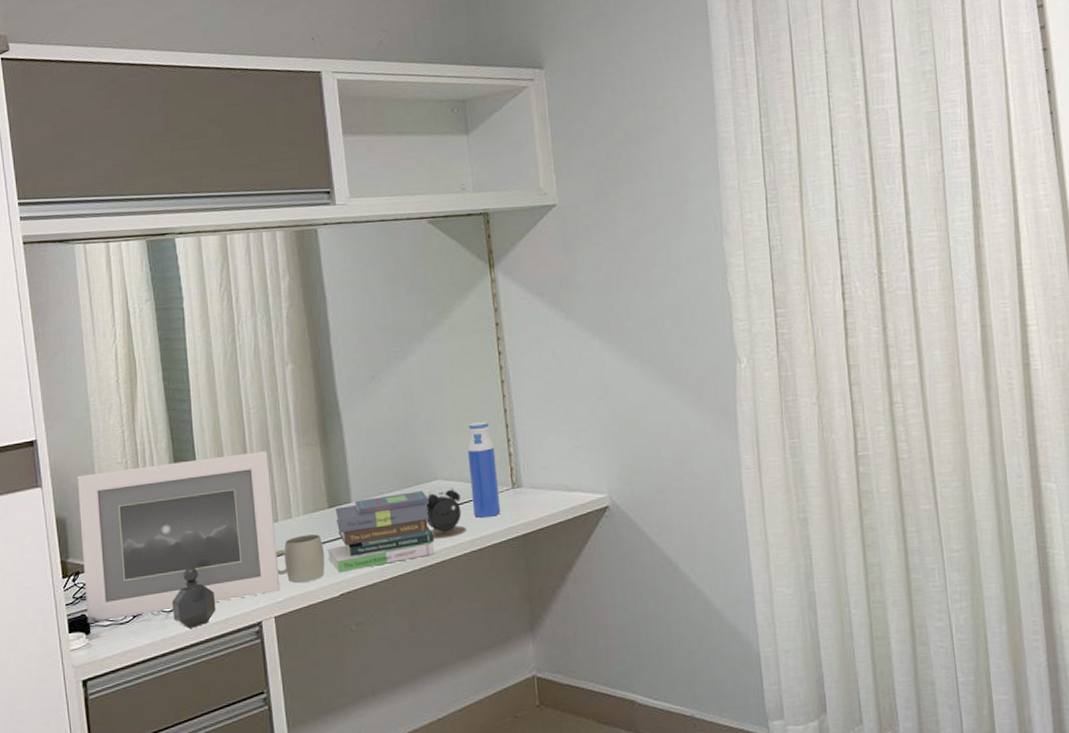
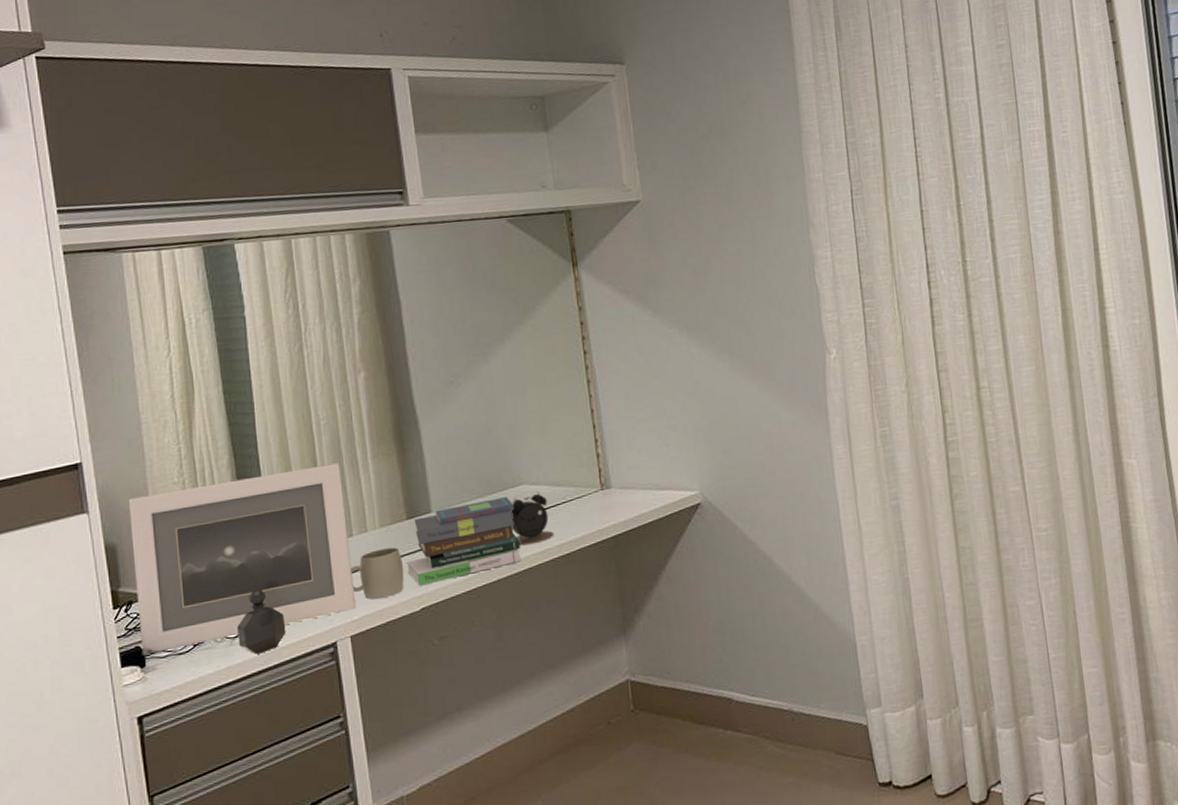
water bottle: present [467,421,501,518] -> none [553,423,590,522]

